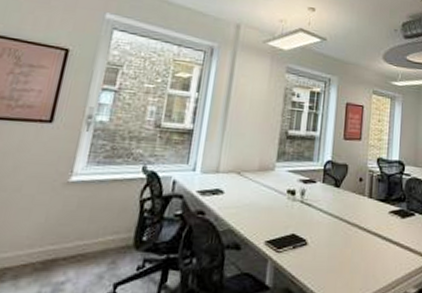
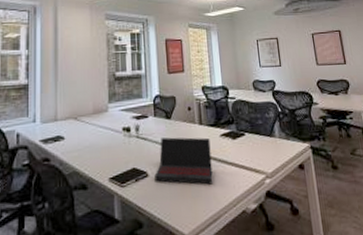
laptop: none [313,206,378,262] -> present [154,137,213,185]

